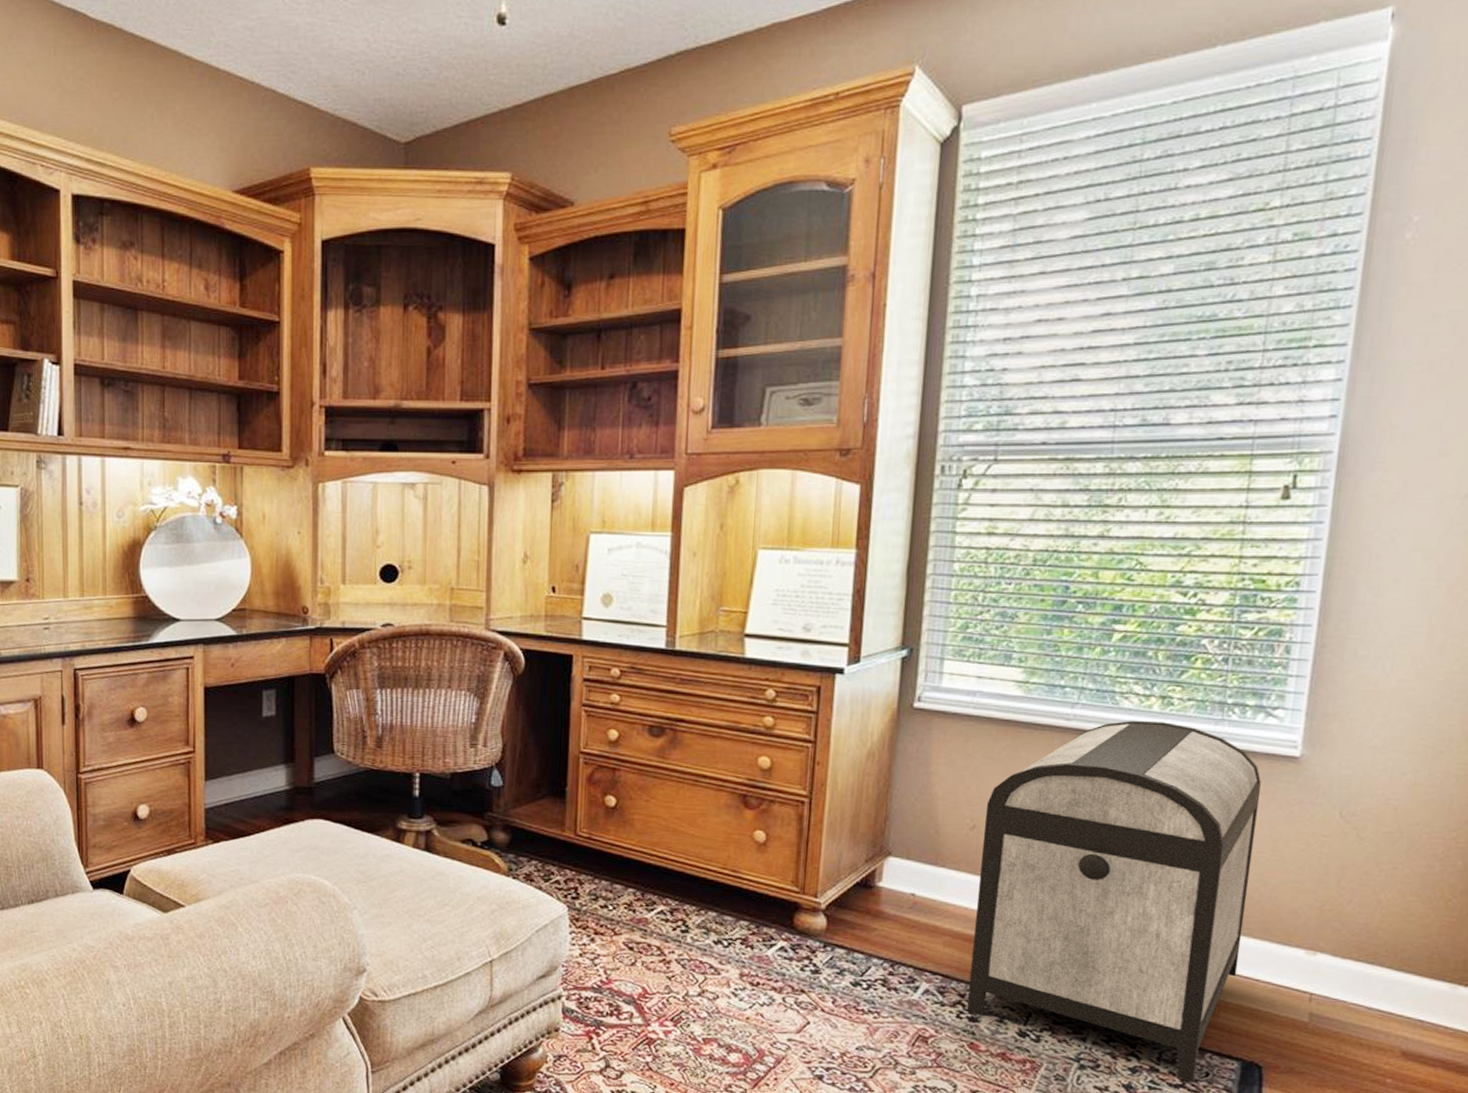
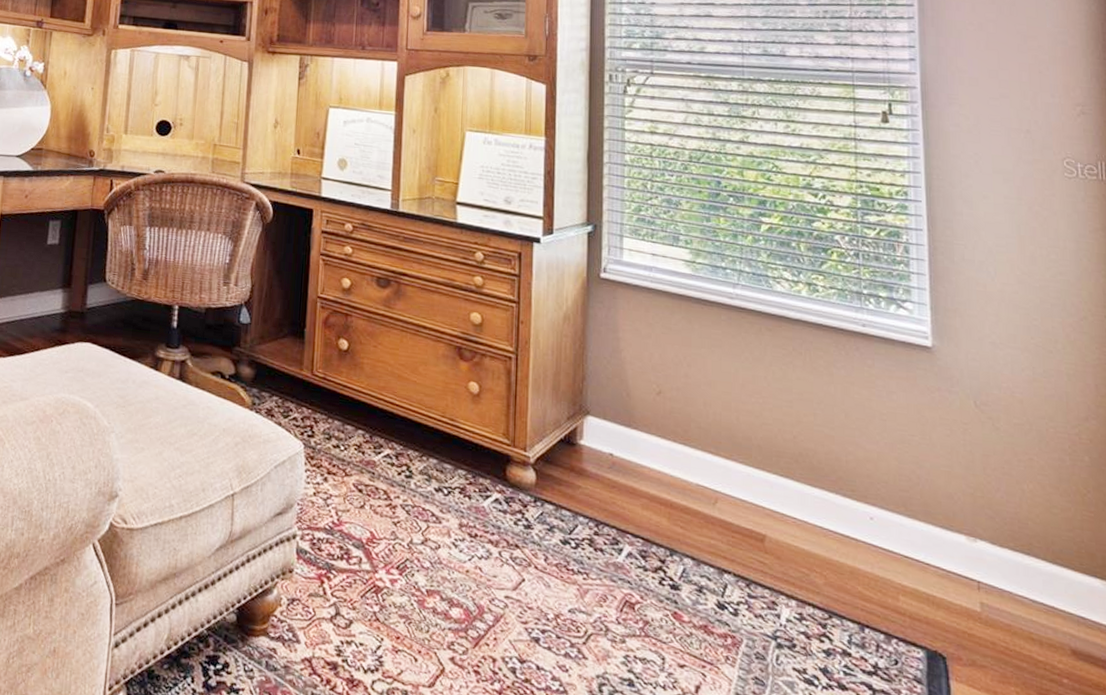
storage chest: present [967,720,1261,1082] -> none [668,302,908,669]

